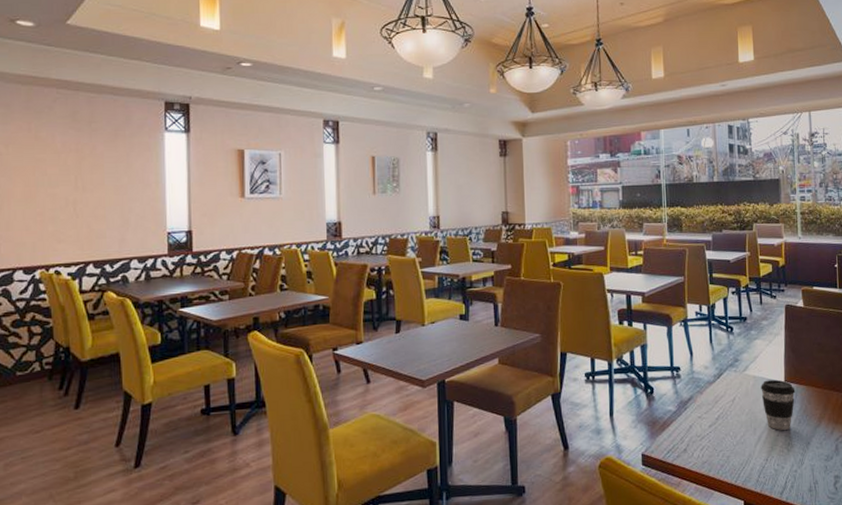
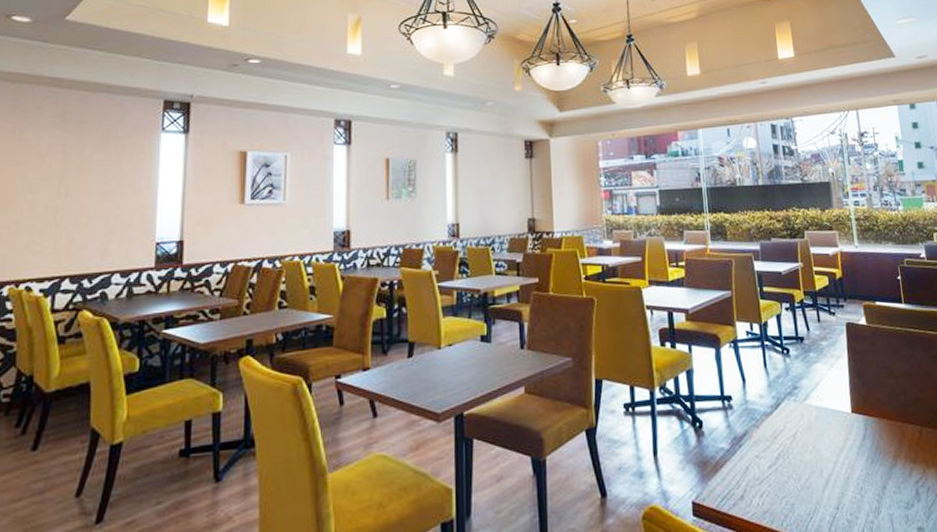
coffee cup: present [761,379,796,430] -> none [825,410,865,472]

